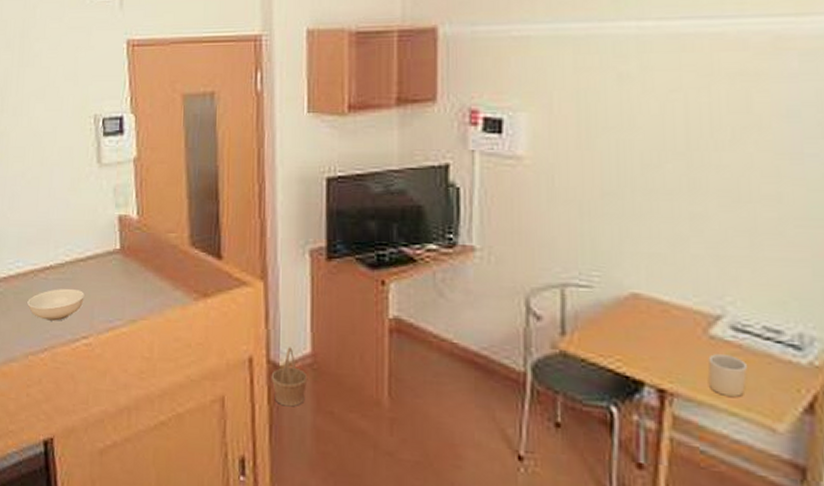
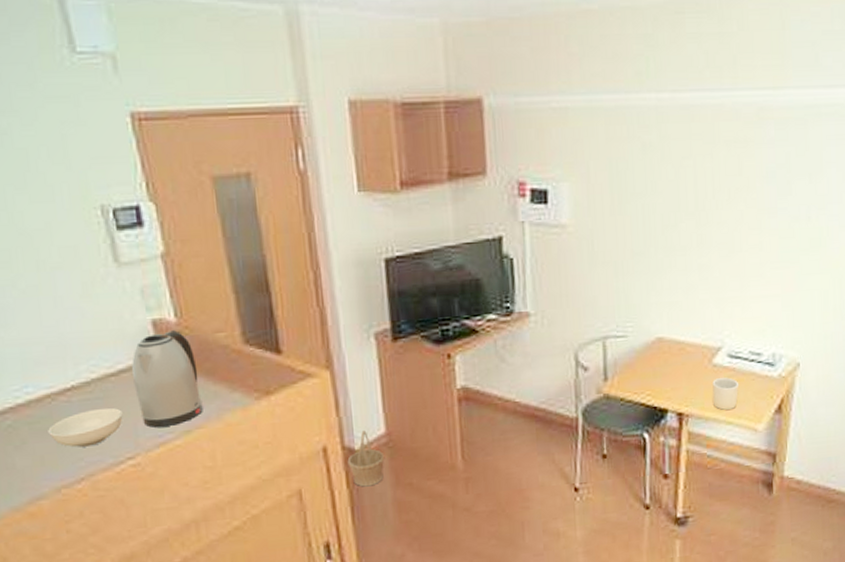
kettle: none [96,226,149,313] -> present [131,330,203,427]

